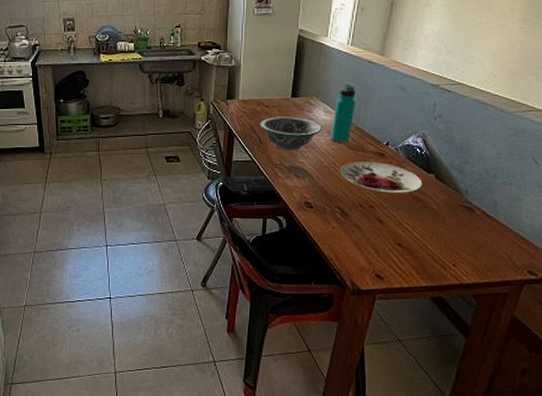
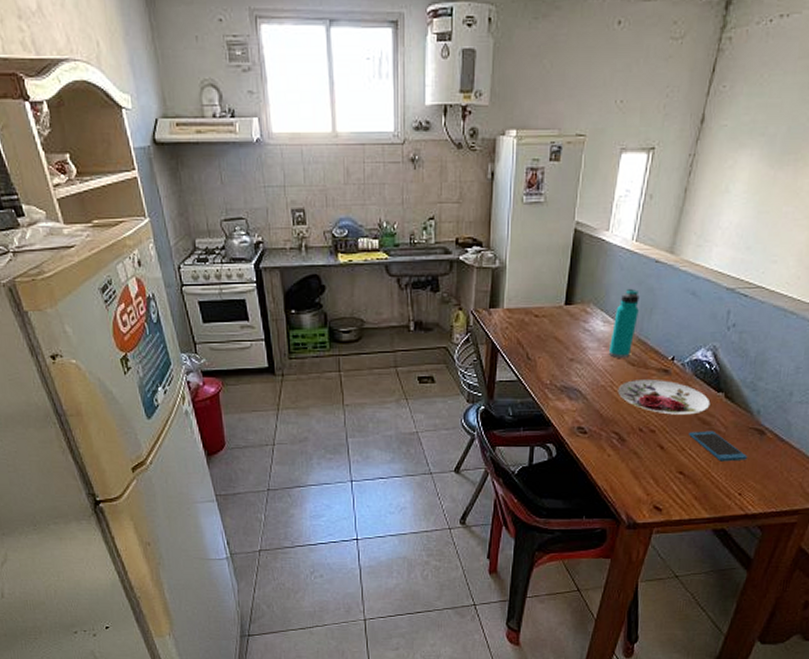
bowl: present [259,117,322,151] -> none [527,328,600,368]
smartphone: none [405,207,460,236] -> present [689,430,748,462]

